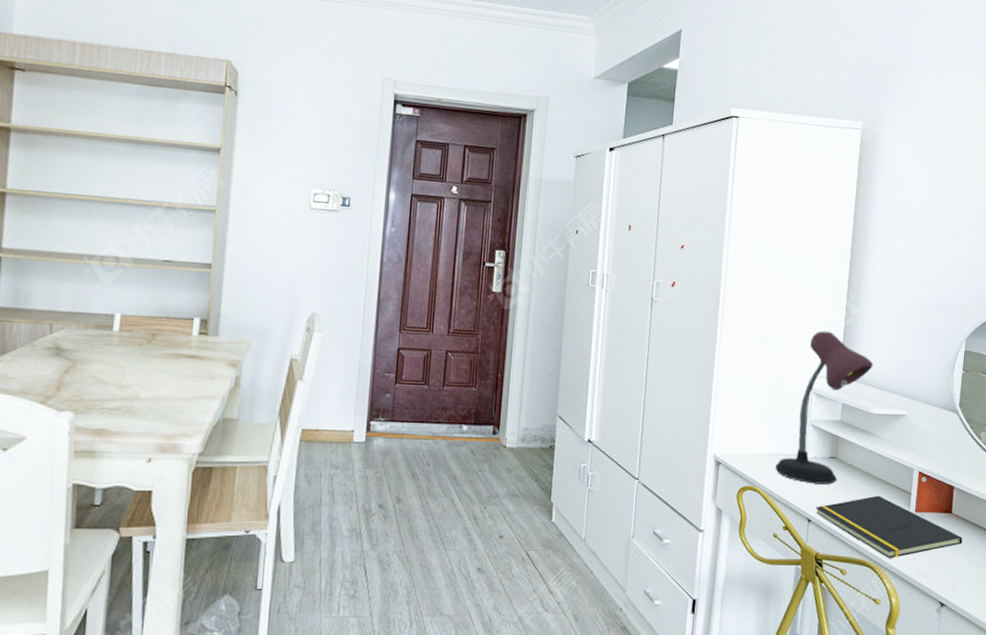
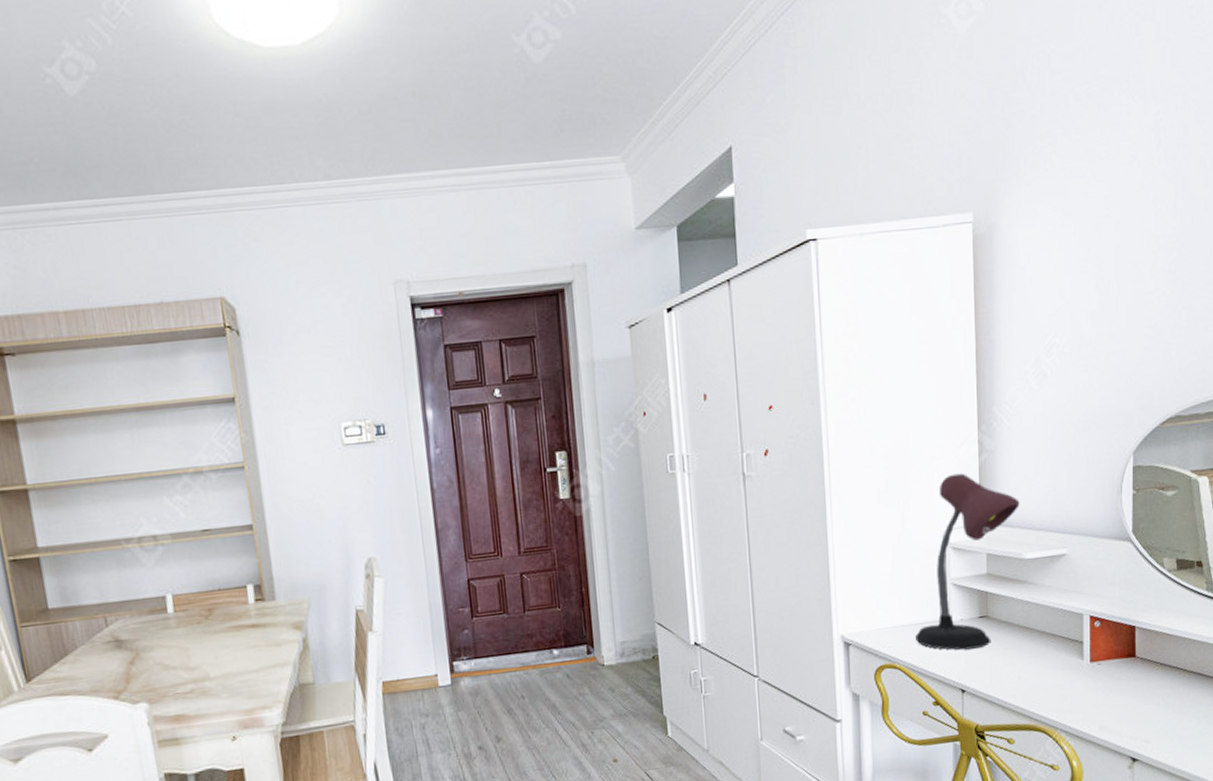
notepad: present [816,495,963,558] -> none [969,650,1153,718]

